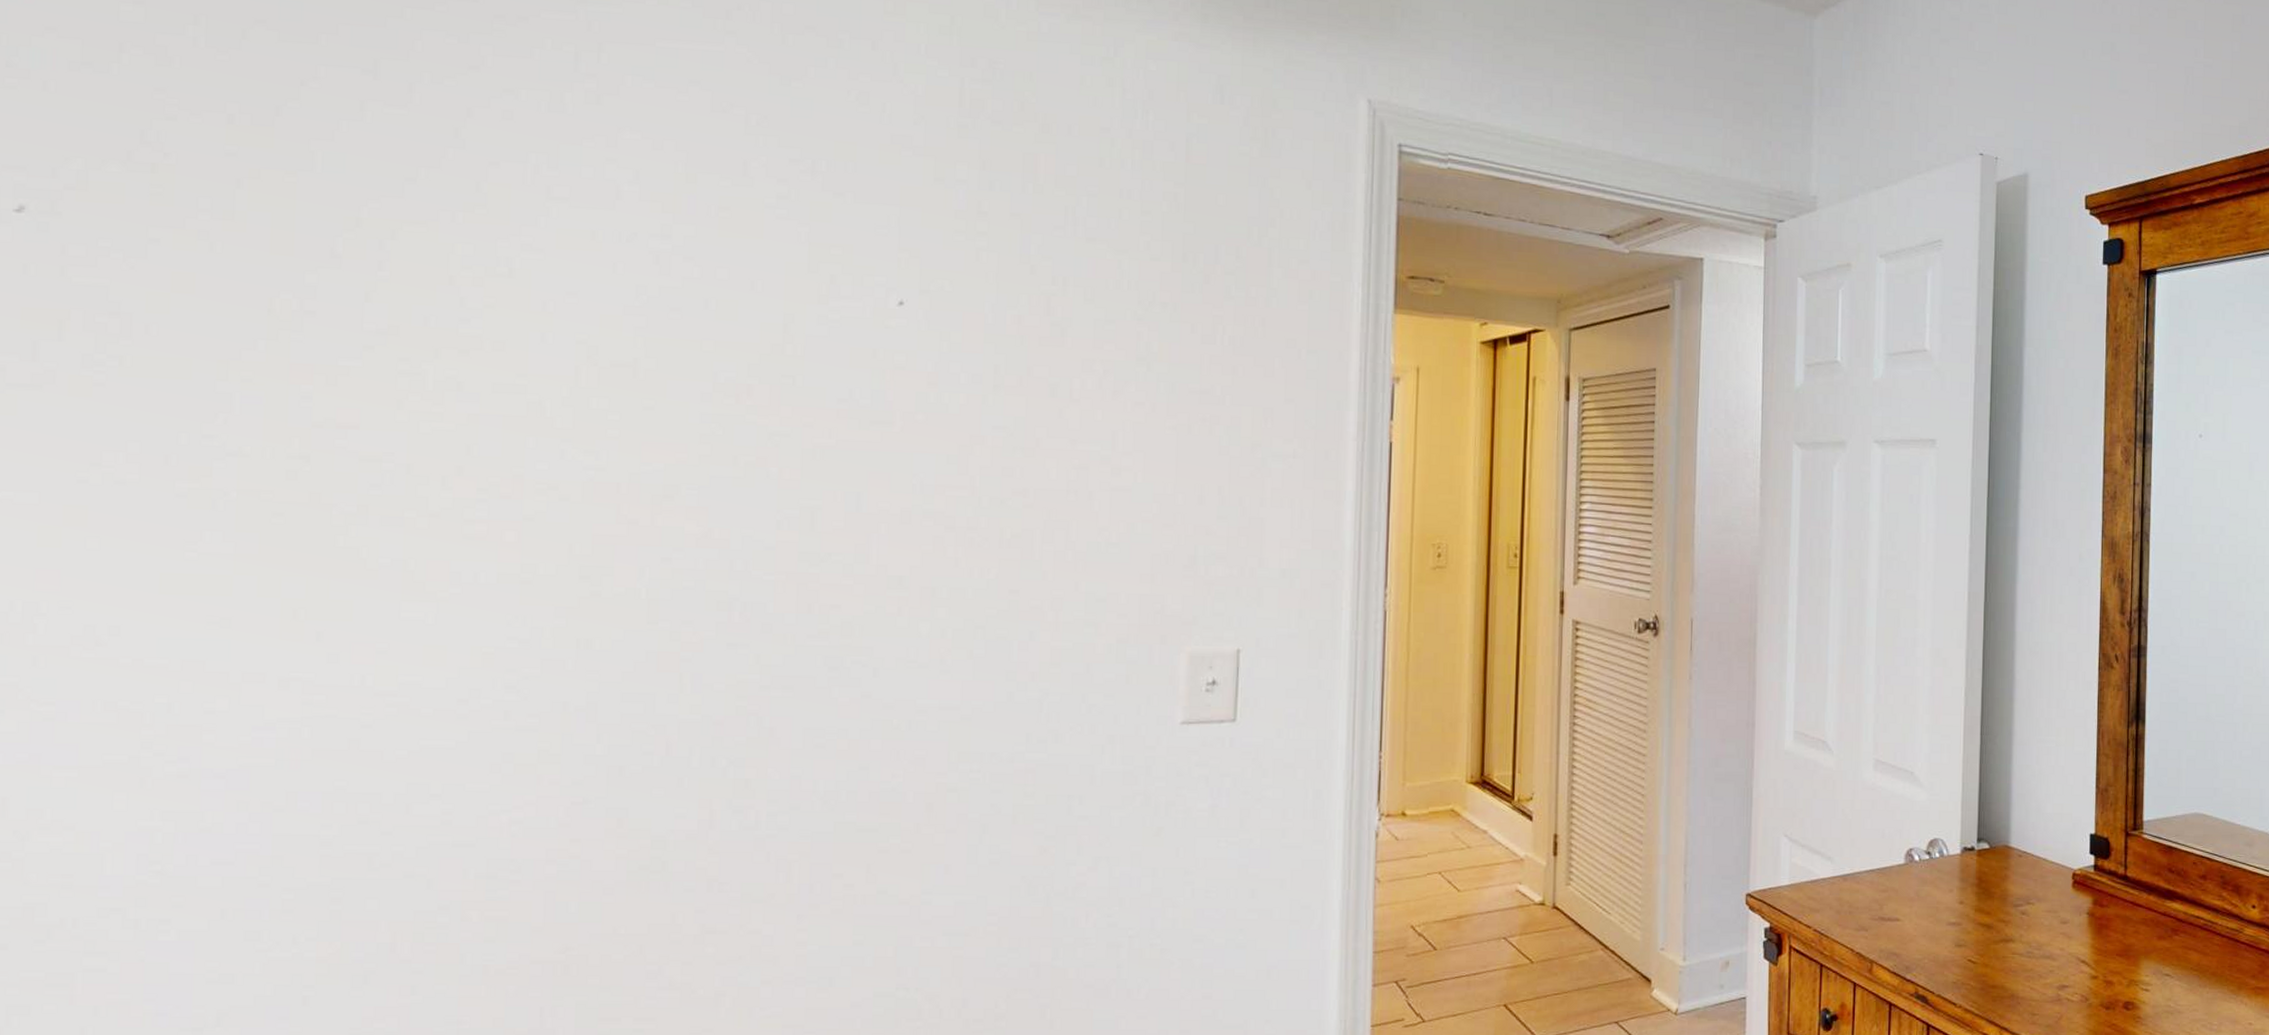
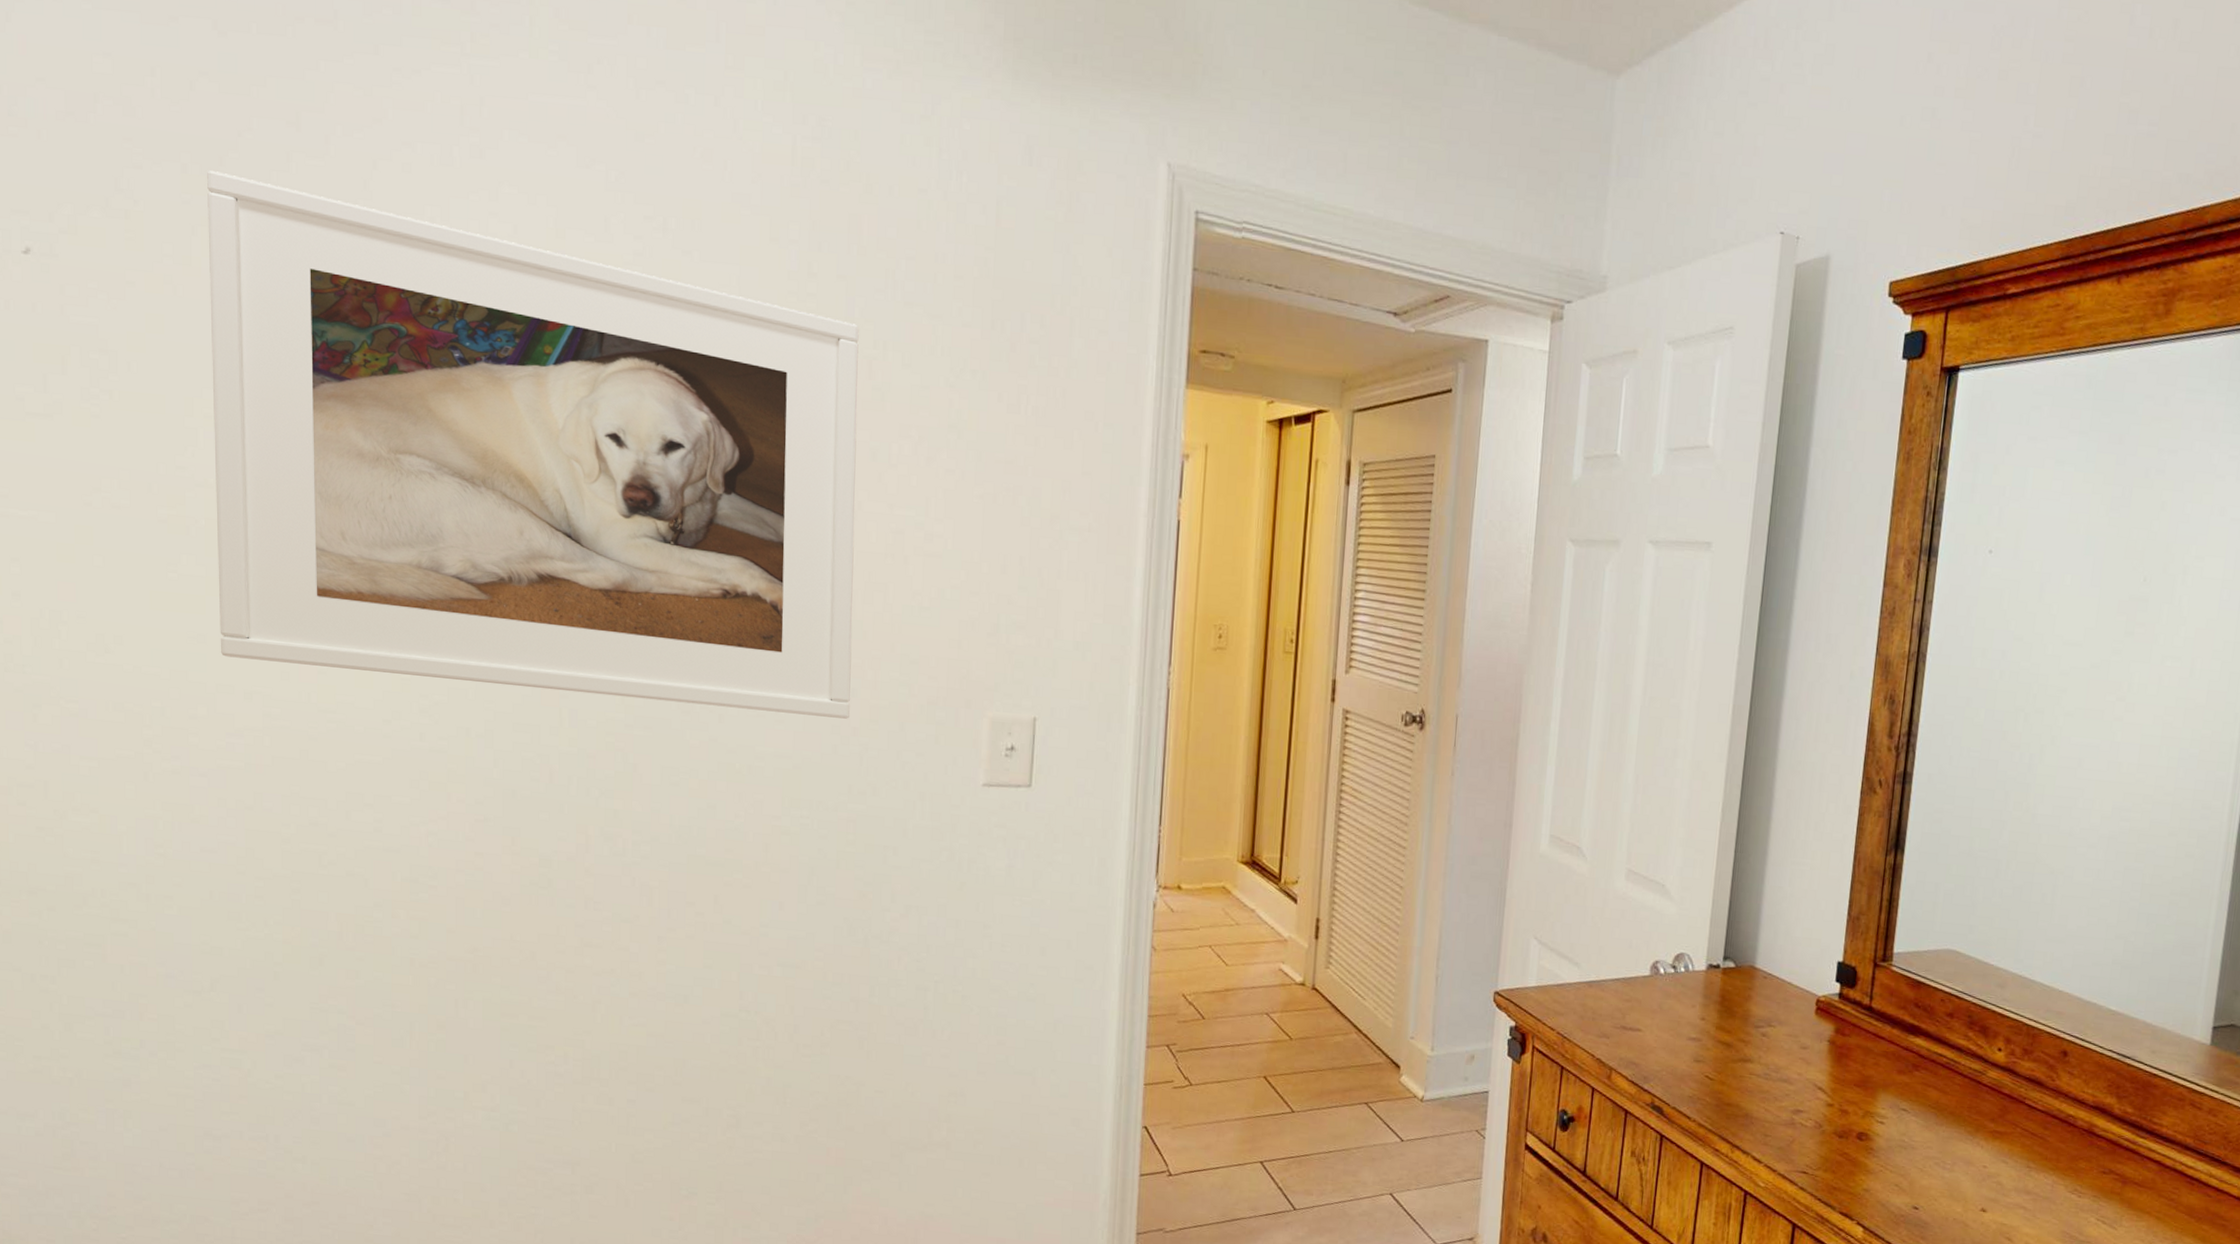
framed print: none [249,121,1036,664] -> present [207,170,859,719]

